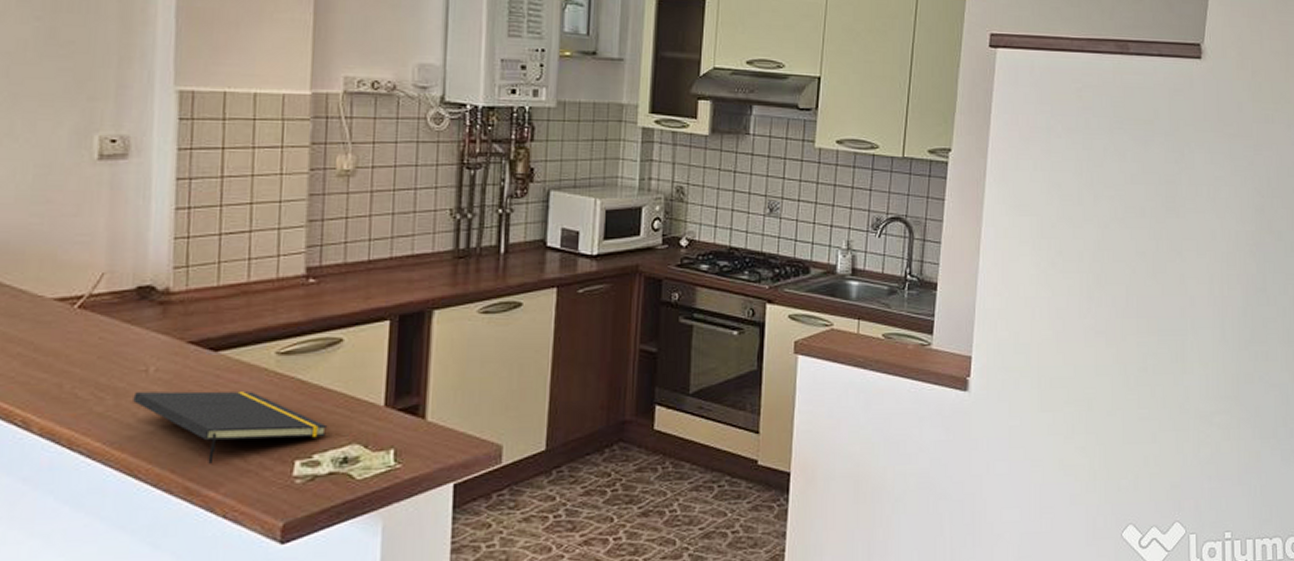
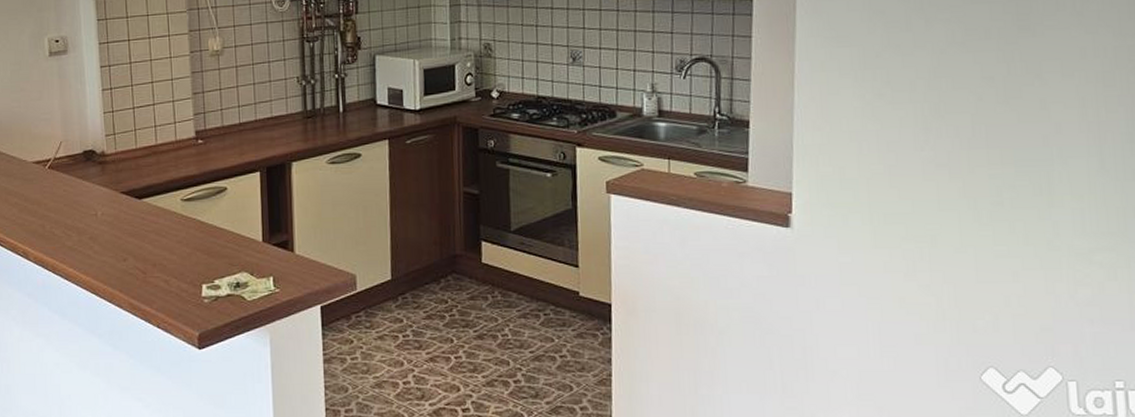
notepad: present [133,391,328,464] -> none [89,230,223,286]

